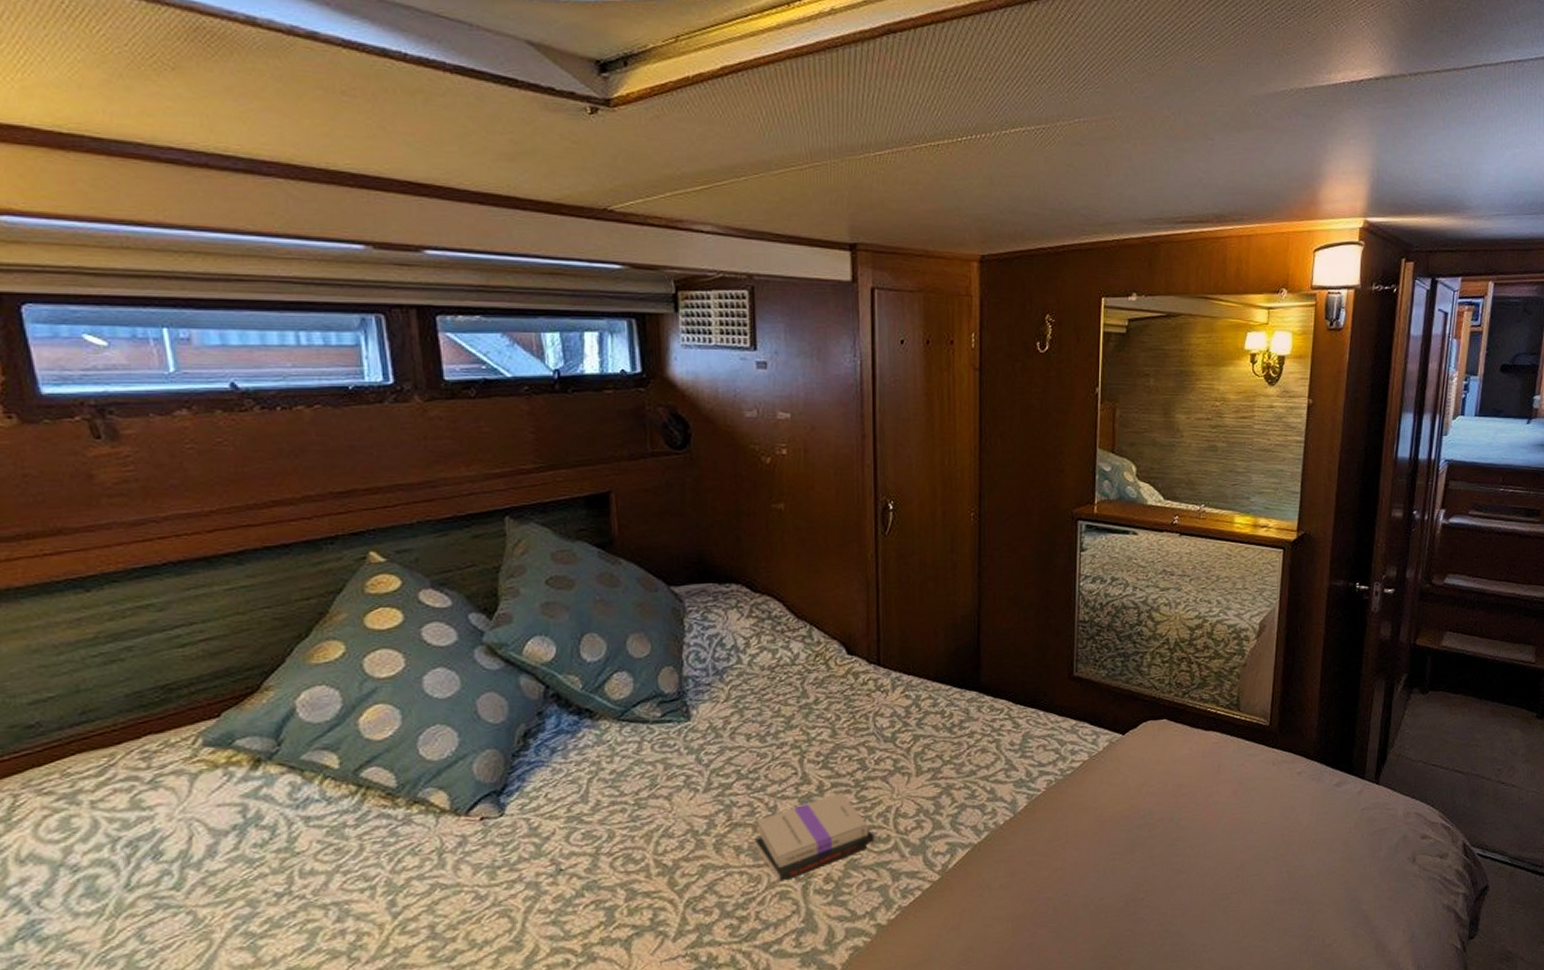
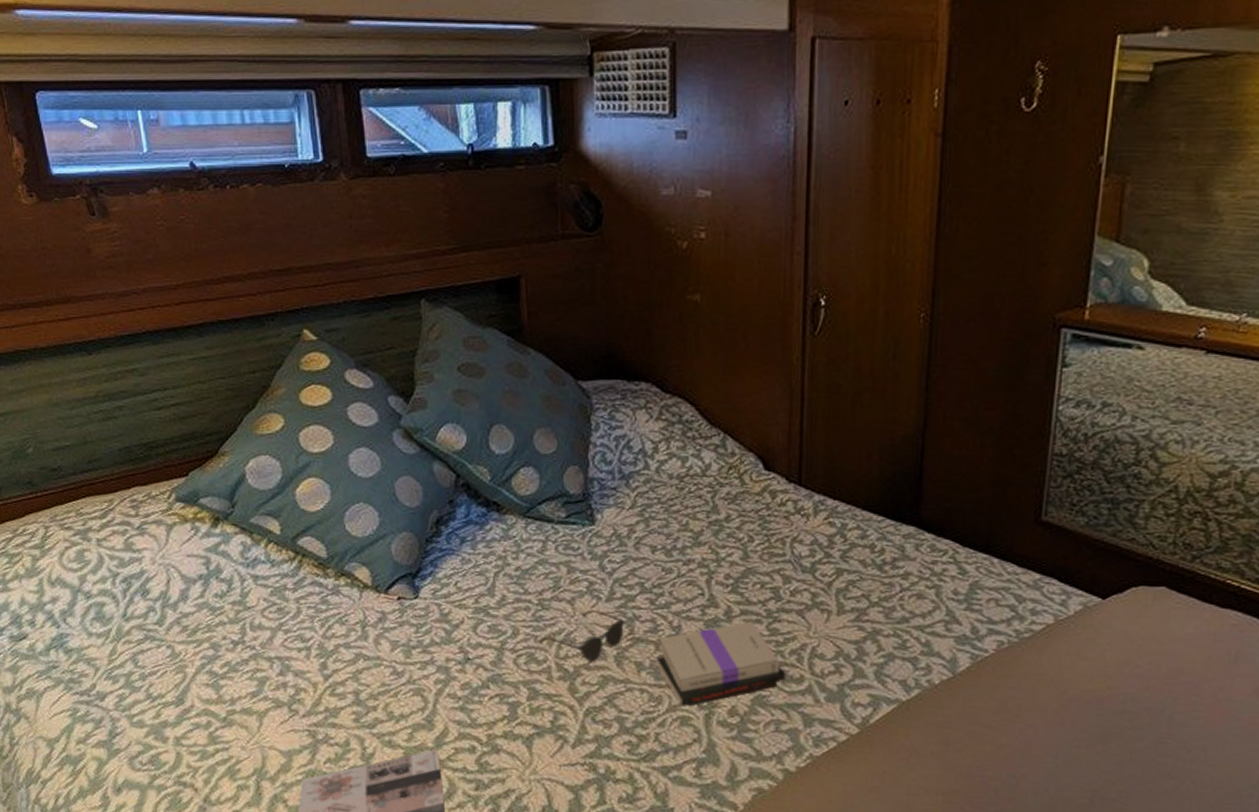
eyeglasses: none [636,802,722,853] -> present [539,609,624,661]

